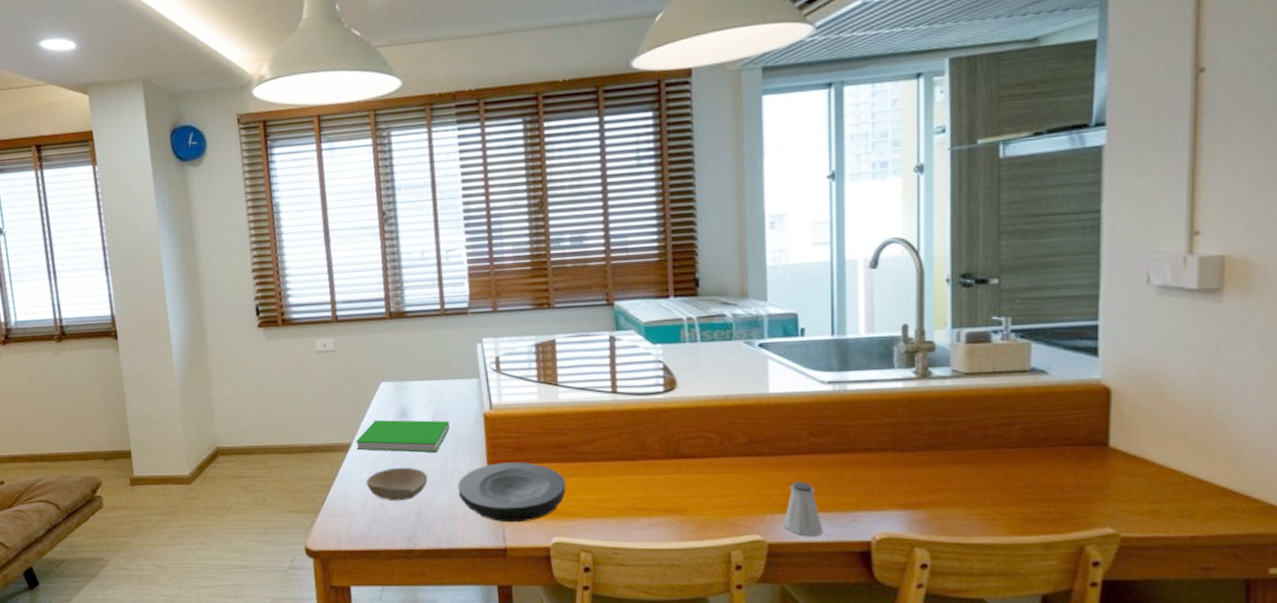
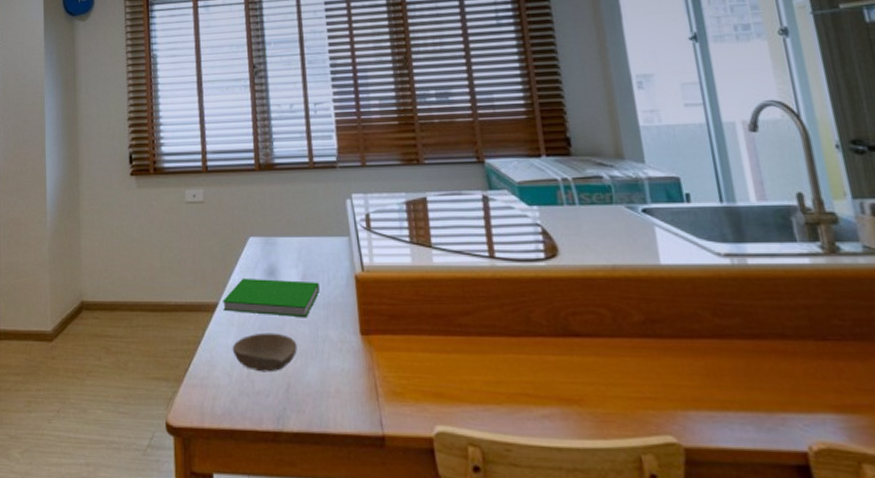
plate: present [457,462,566,523] -> none [329,332,448,405]
saltshaker: present [784,482,824,536] -> none [699,372,748,441]

